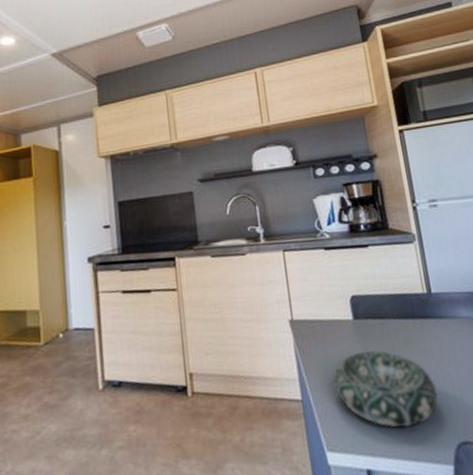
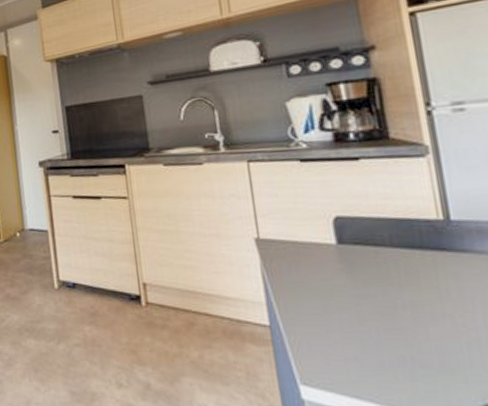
decorative bowl: present [334,350,438,428] -> none [310,281,455,375]

